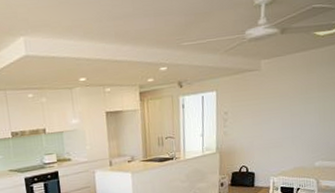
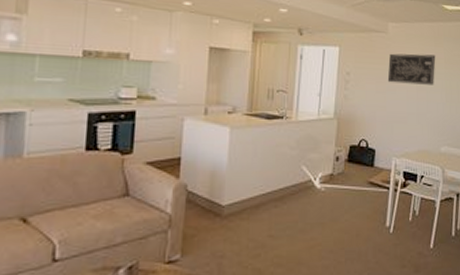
wall art: none [262,82,309,115] -> present [387,53,436,85]

